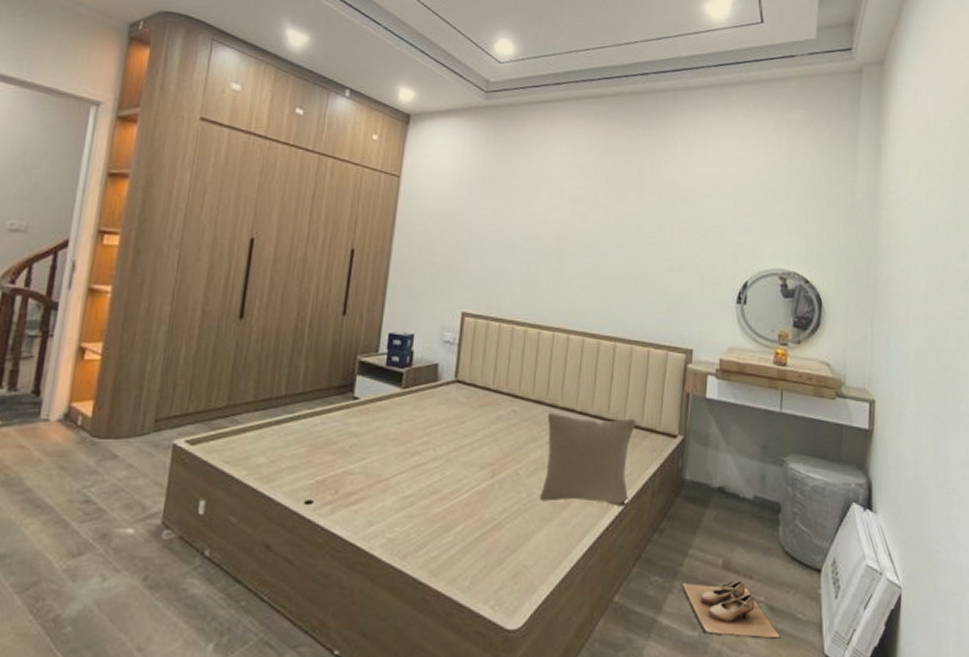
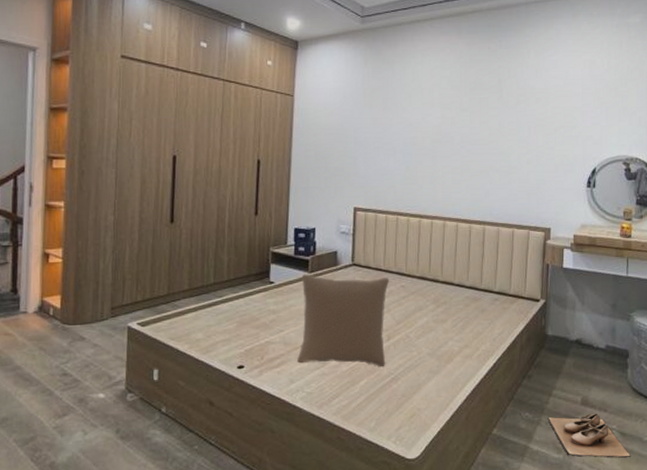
pillow: none [379,390,499,509] -> present [297,274,390,366]
pillow: present [540,412,636,506] -> none [428,286,505,359]

